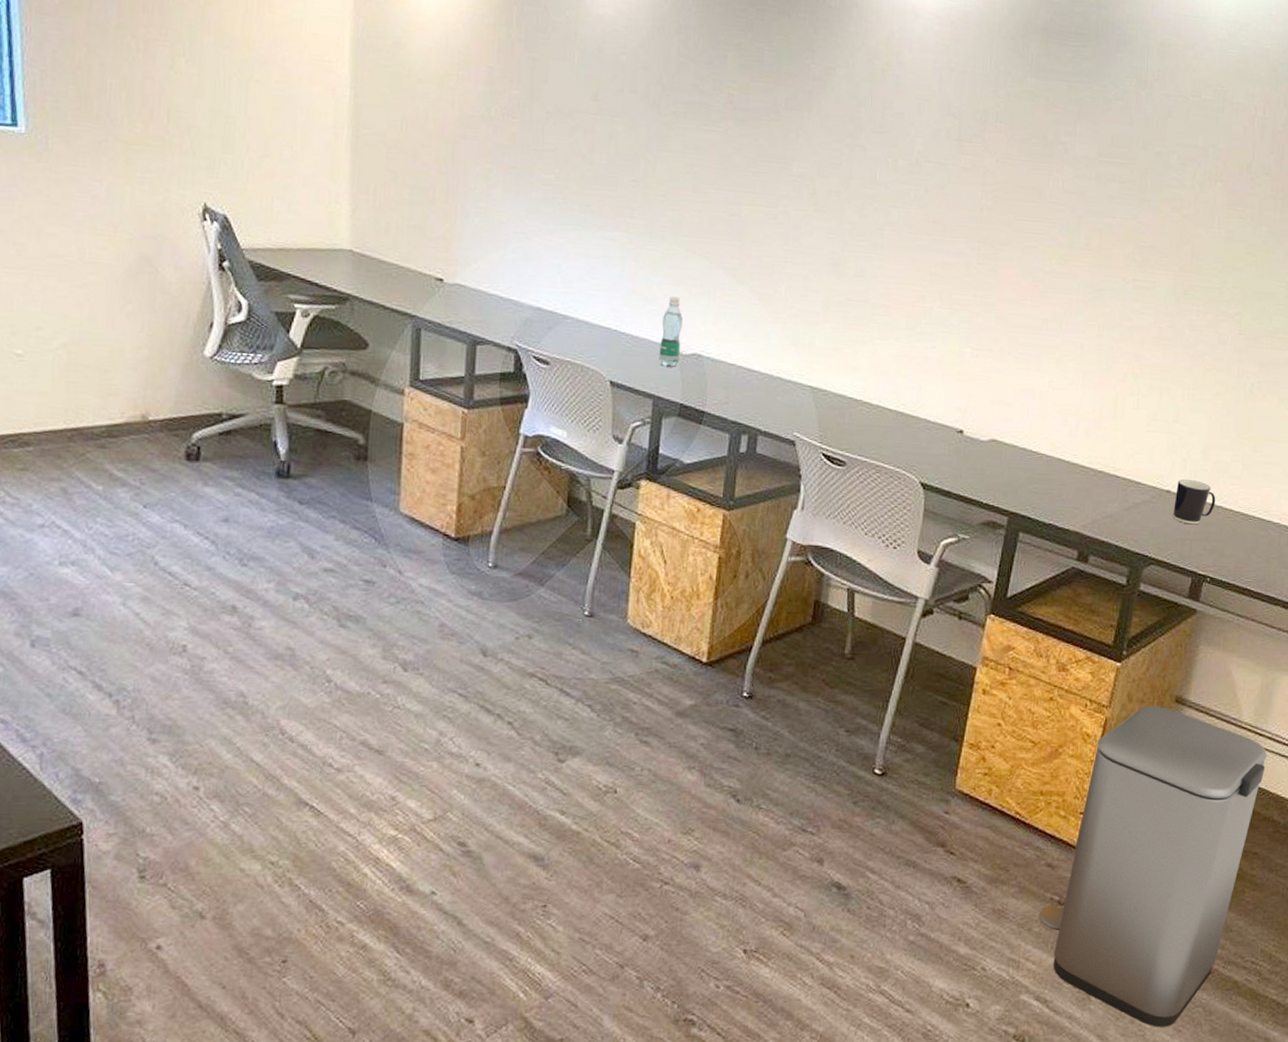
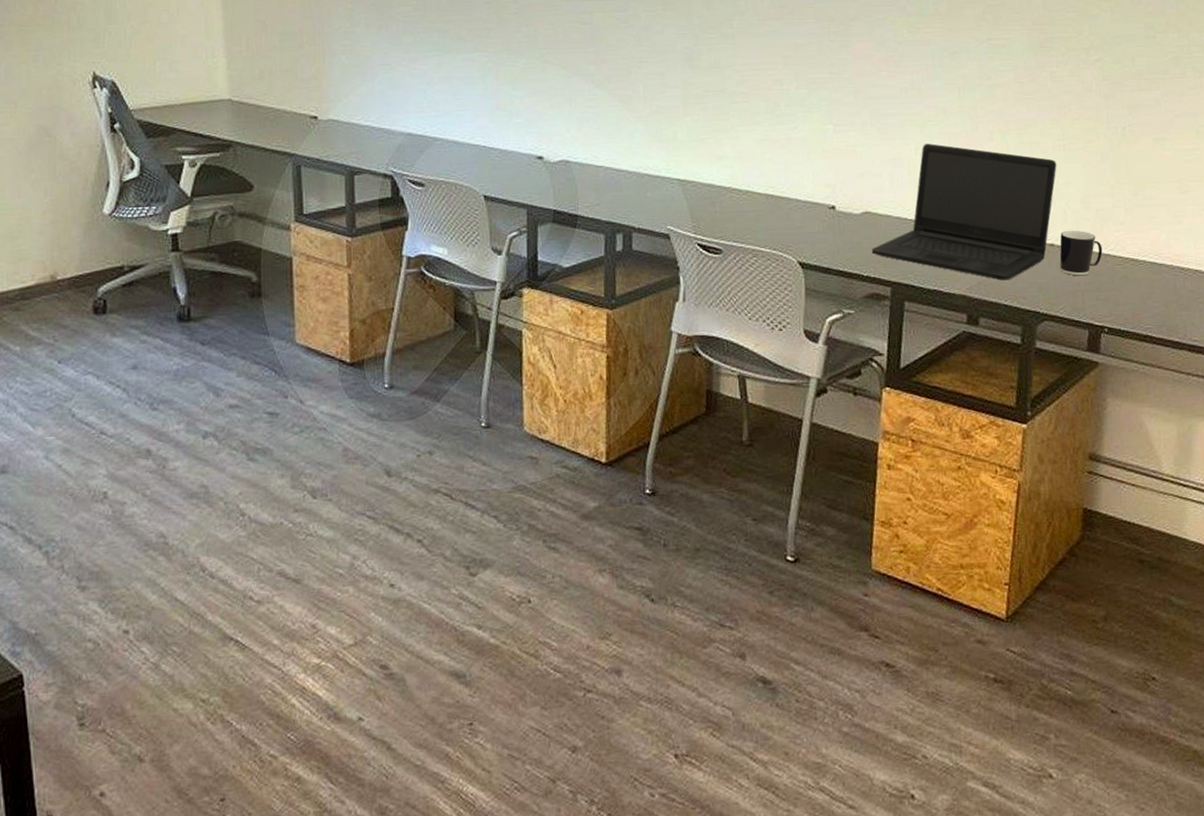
bottle: present [659,295,683,367] -> none [528,107,549,176]
laptop: none [993,378,1184,522] -> present [871,143,1057,281]
pedal bin: present [1038,705,1268,1027] -> none [975,465,1195,807]

